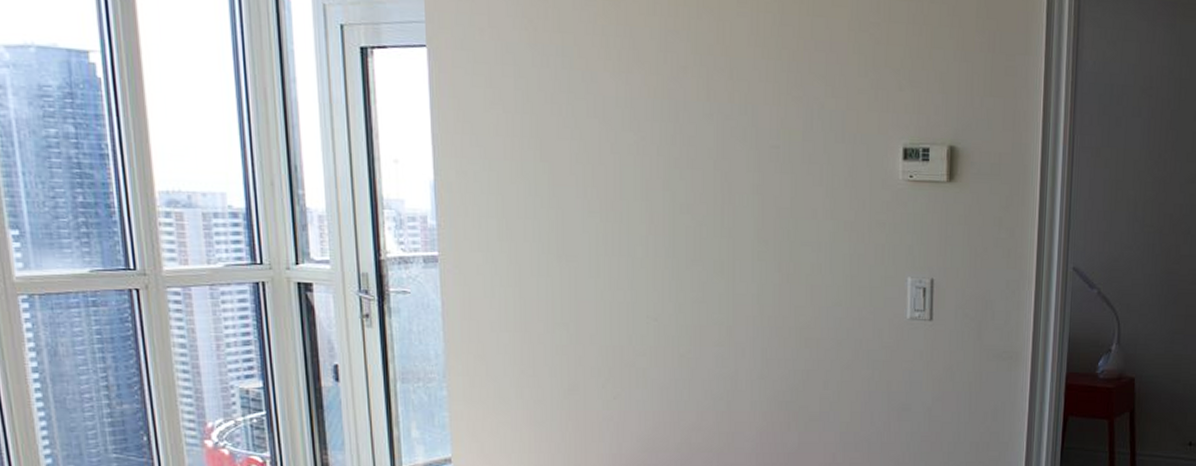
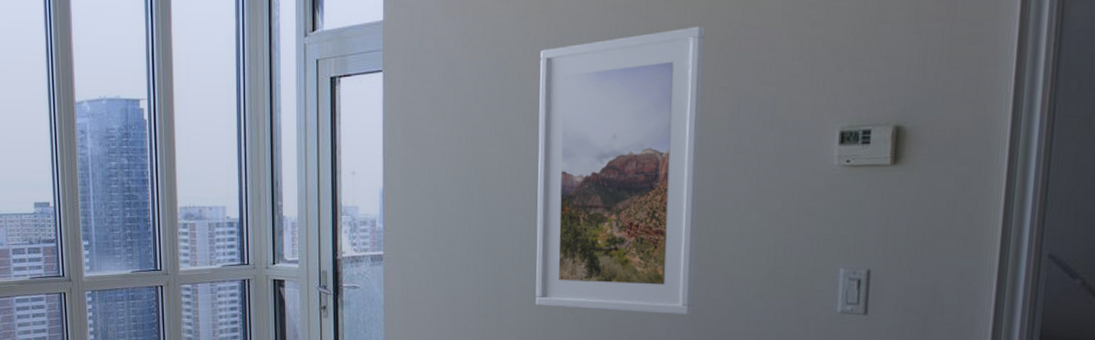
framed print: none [609,32,777,323] -> present [535,26,705,316]

